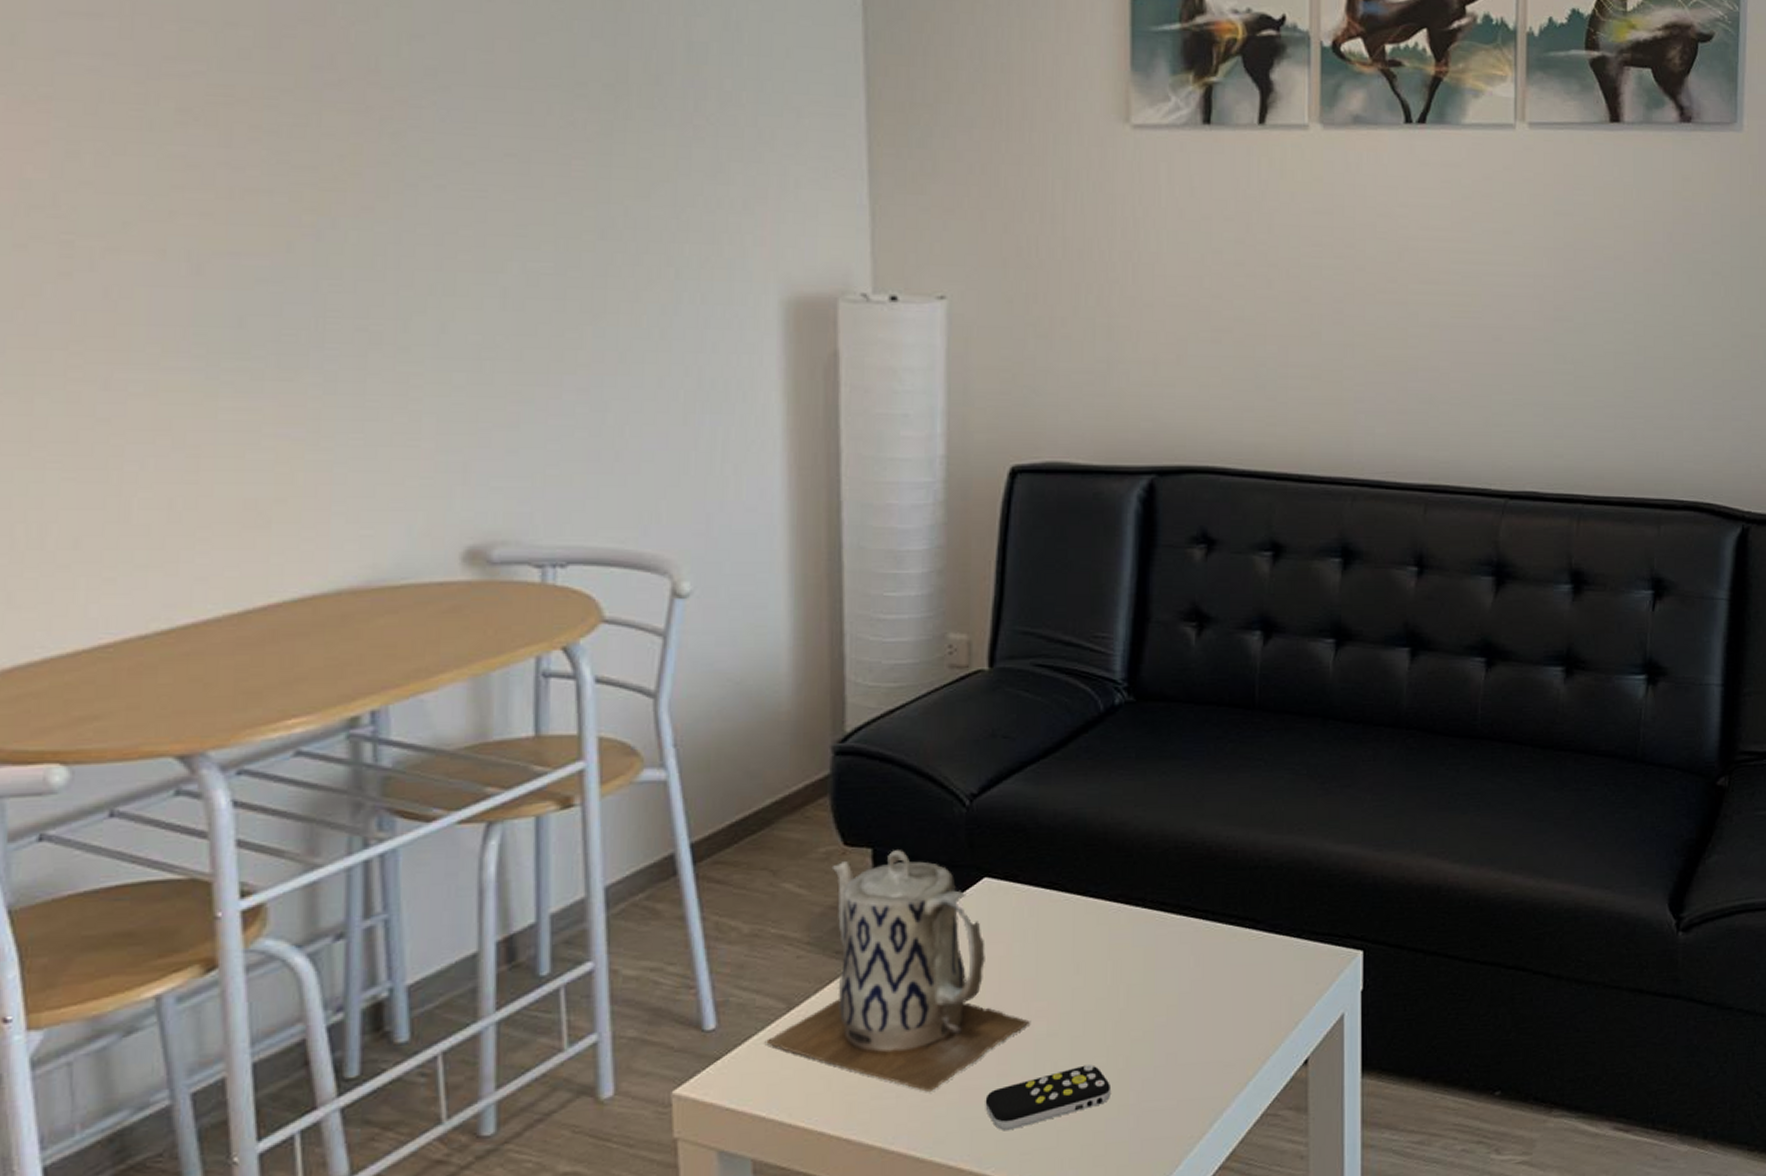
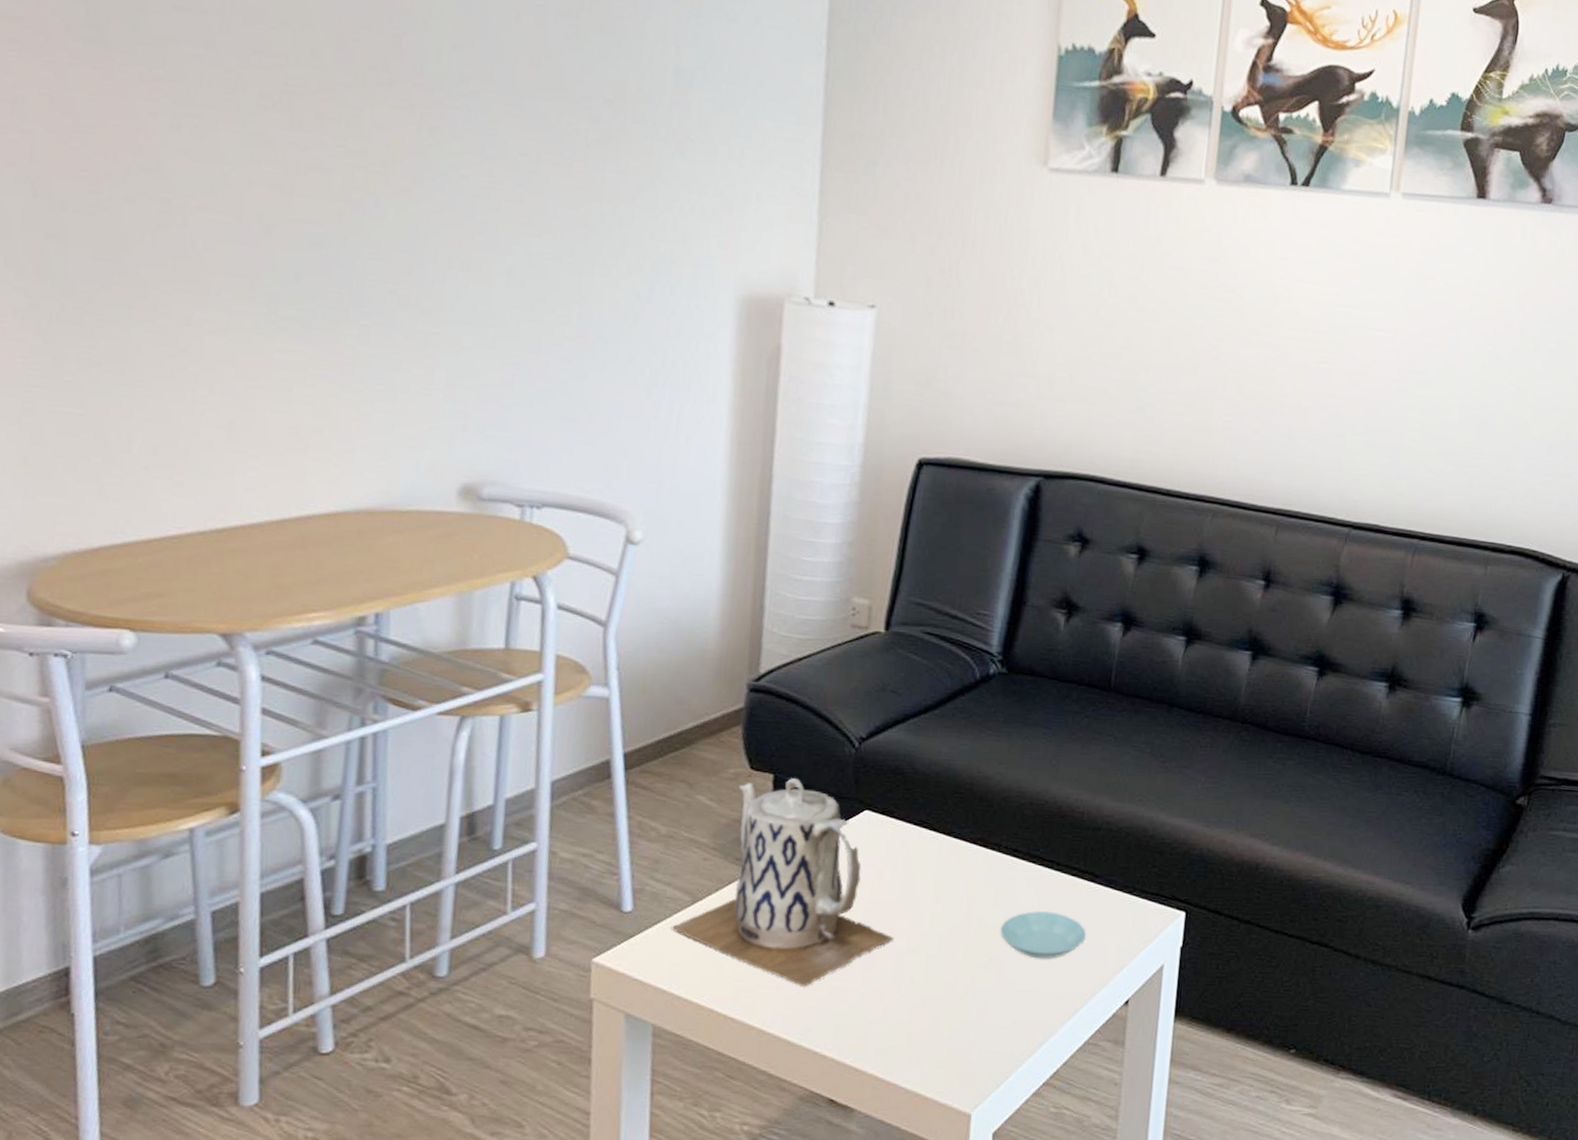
remote control: present [985,1065,1110,1131] -> none [849,981,957,1029]
saucer: none [1153,969,1252,1025] -> present [1000,910,1086,959]

